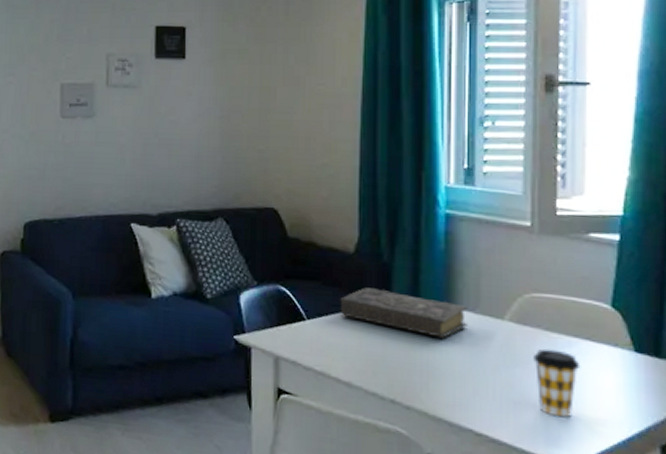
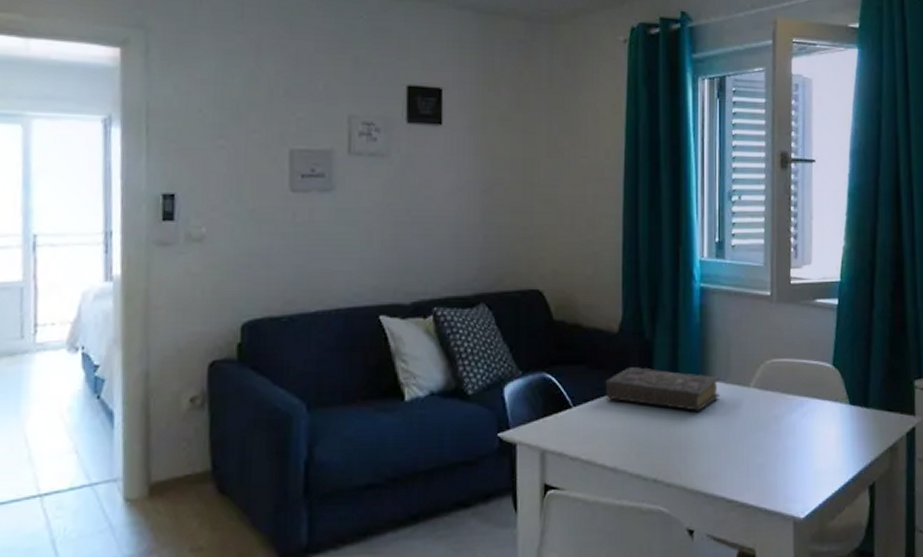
coffee cup: present [533,348,581,418] -> none [774,410,810,473]

